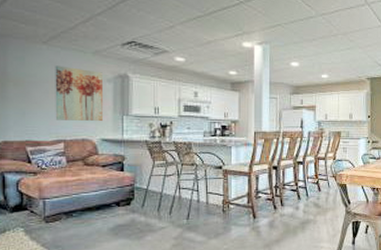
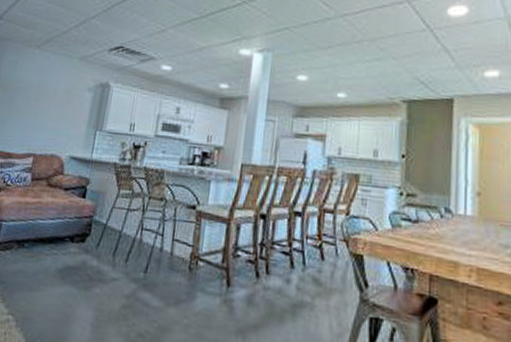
wall art: present [55,65,104,122] -> none [31,71,85,136]

